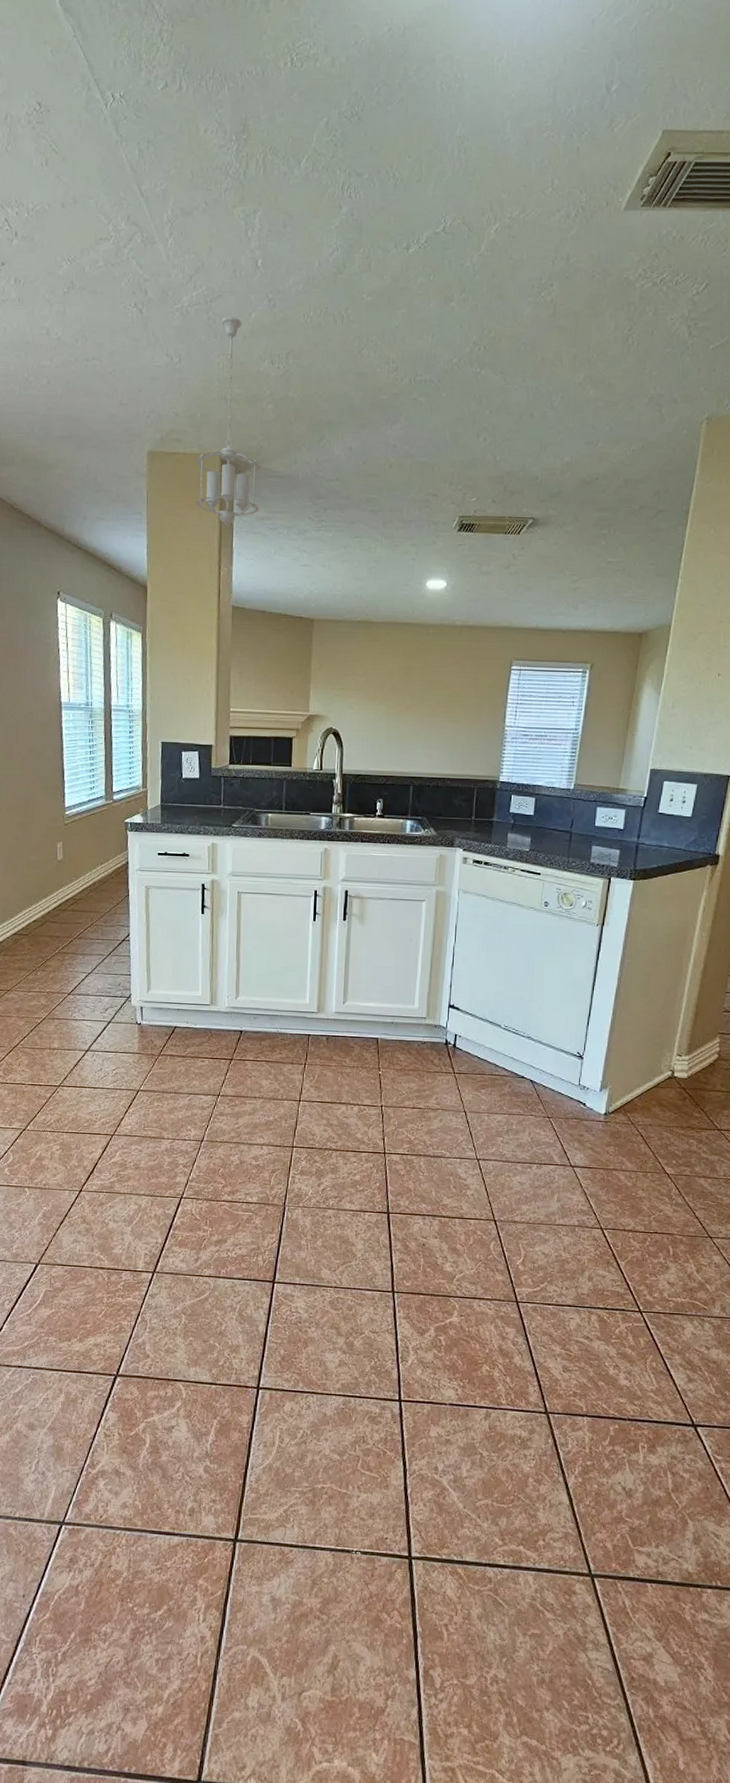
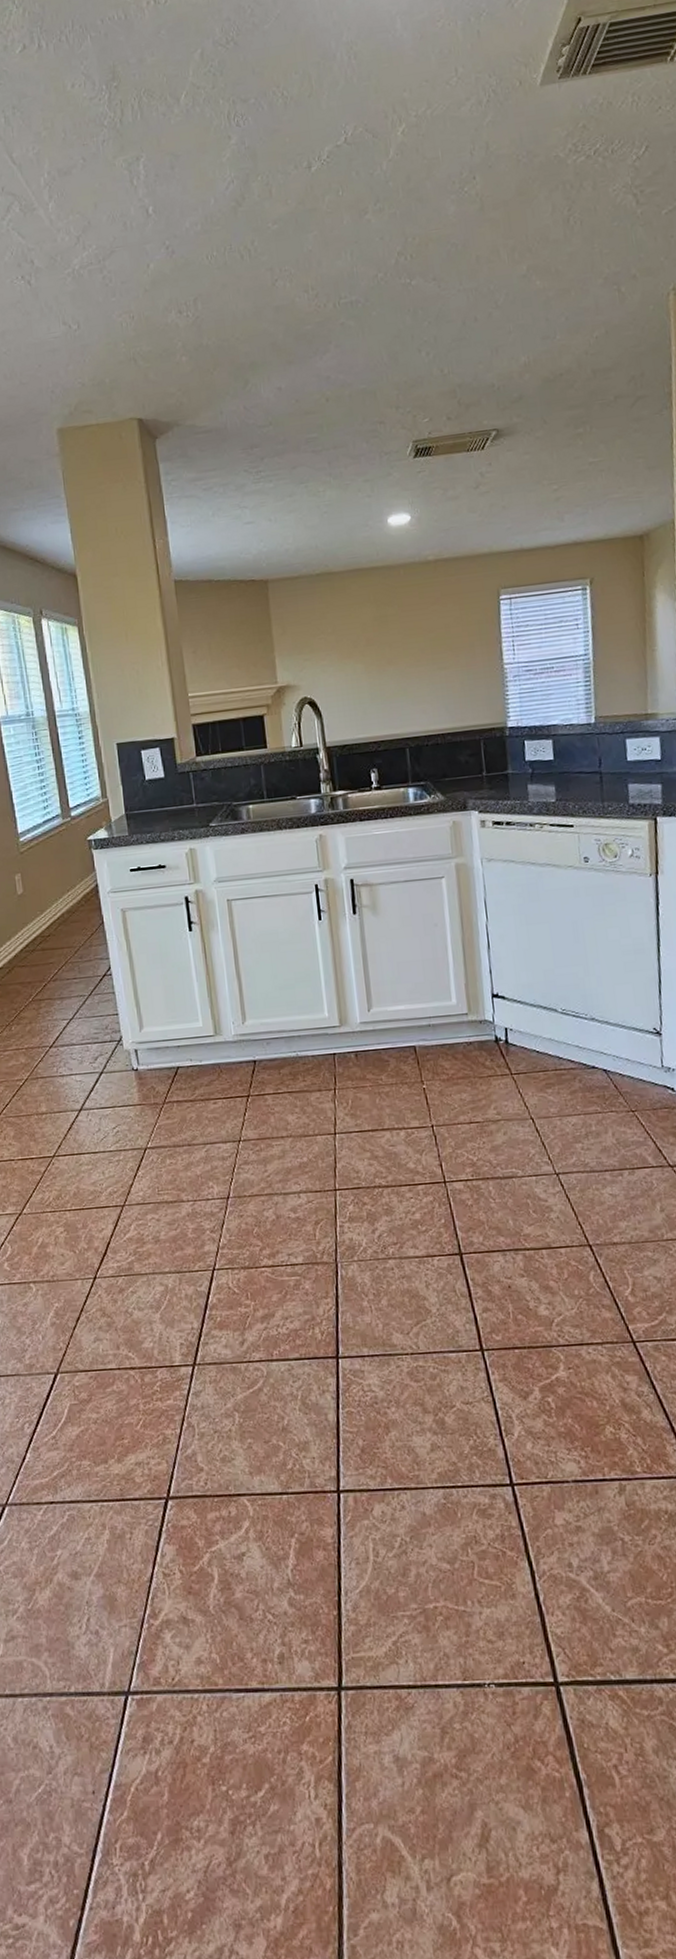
pendant light: present [195,317,261,526] -> none [111,271,189,495]

